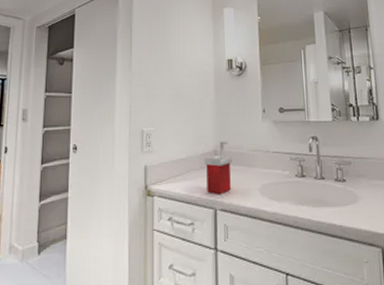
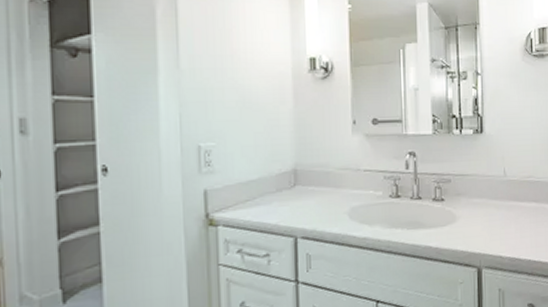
soap dispenser: present [204,141,233,195] -> none [280,158,316,221]

